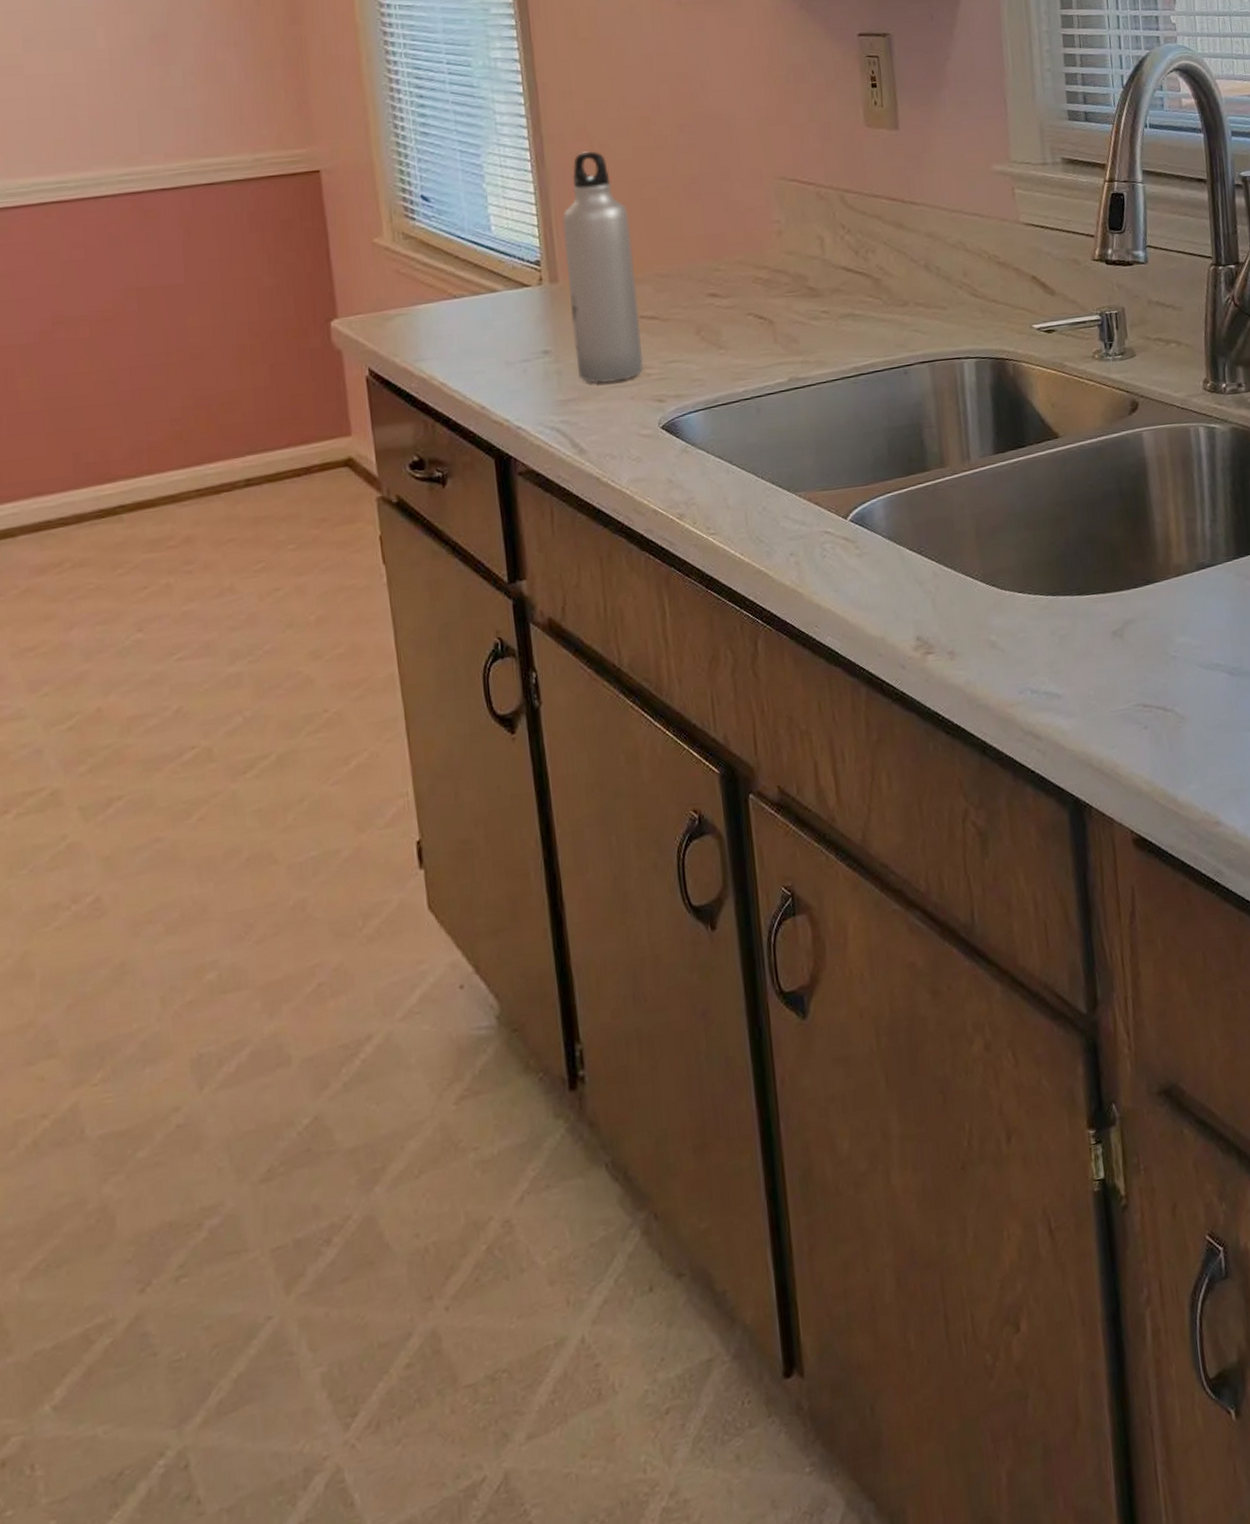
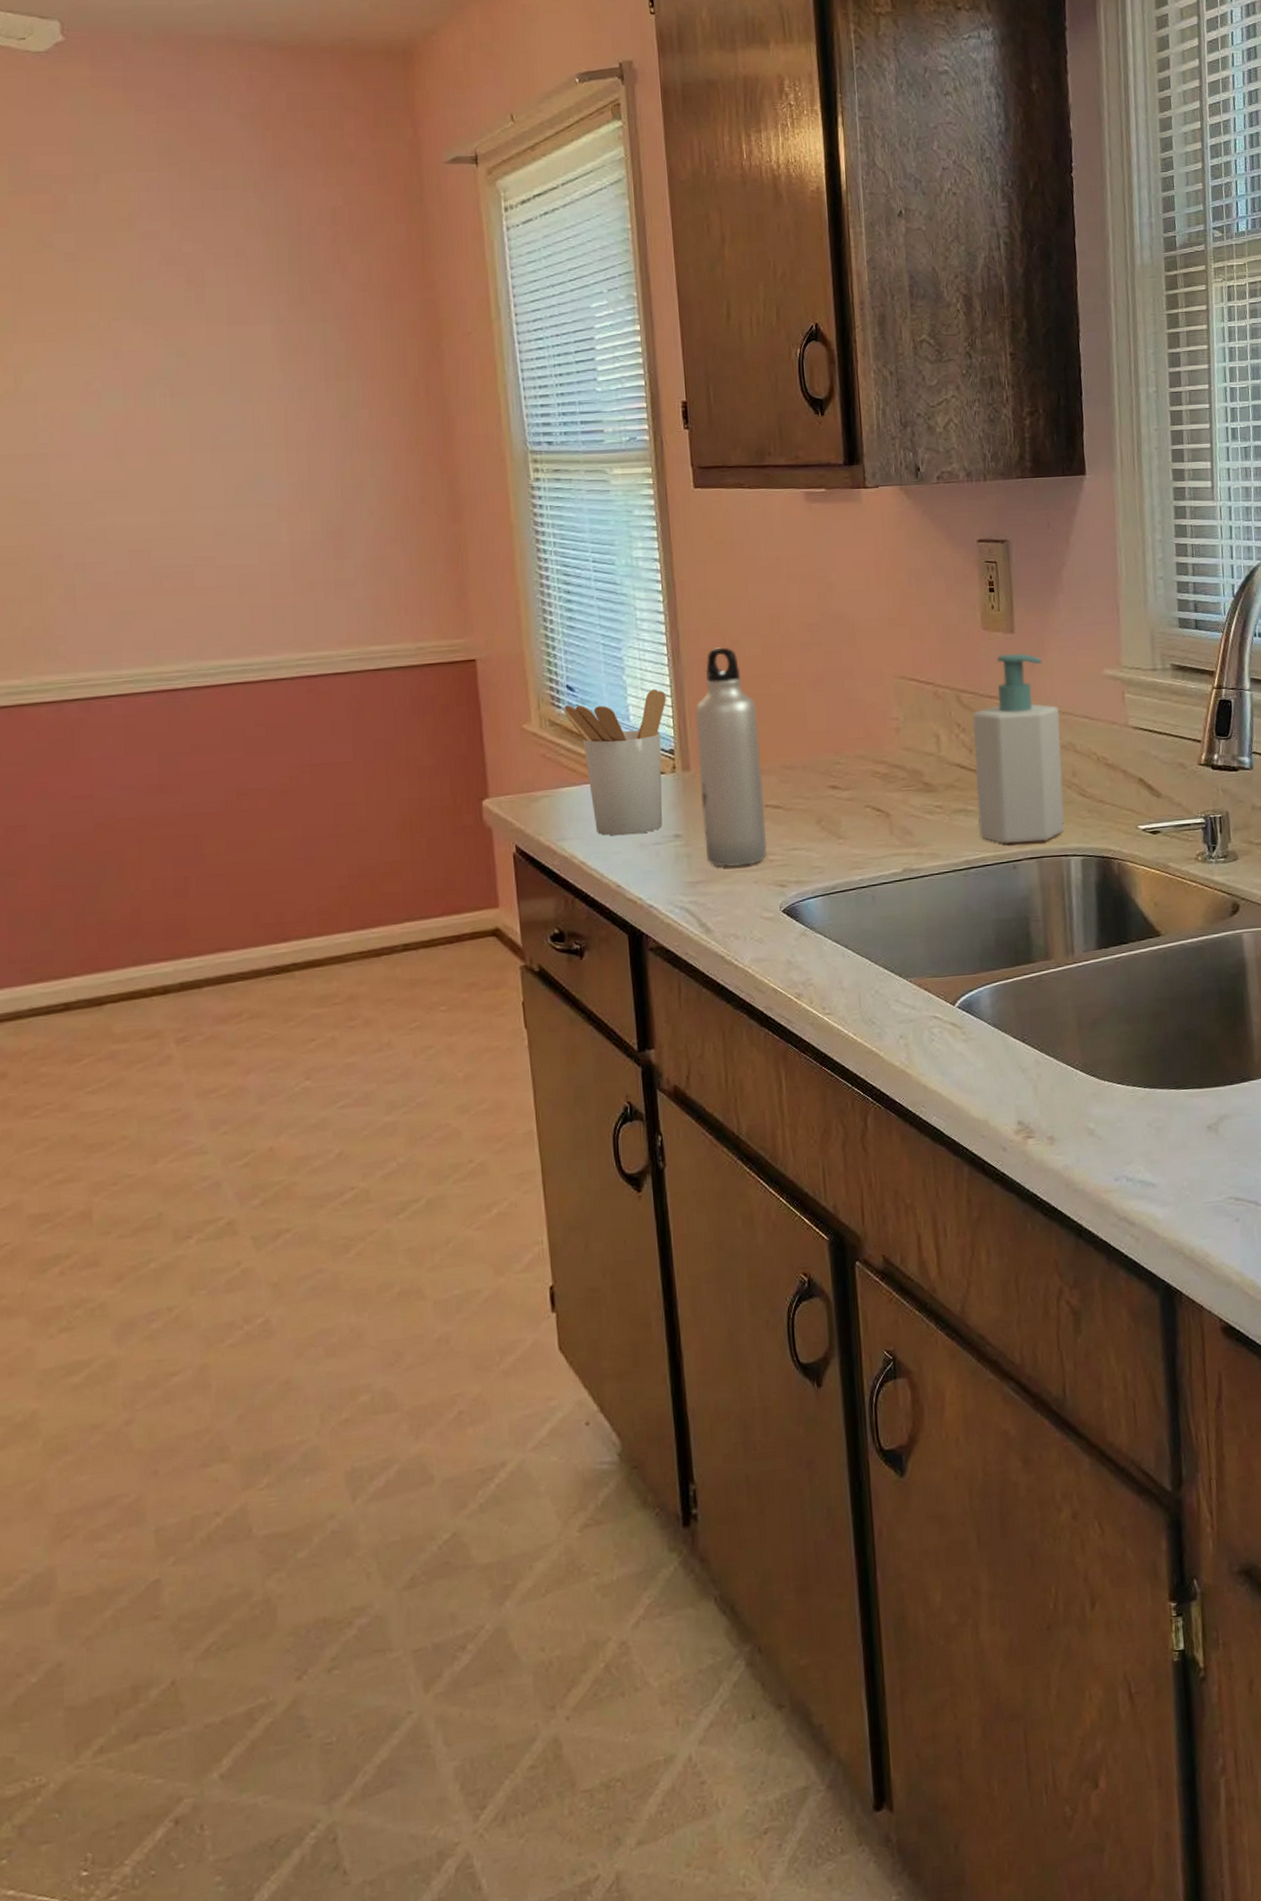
utensil holder: none [419,196,531,355] -> present [564,689,666,836]
soap bottle: none [857,149,957,348] -> present [972,652,1065,844]

